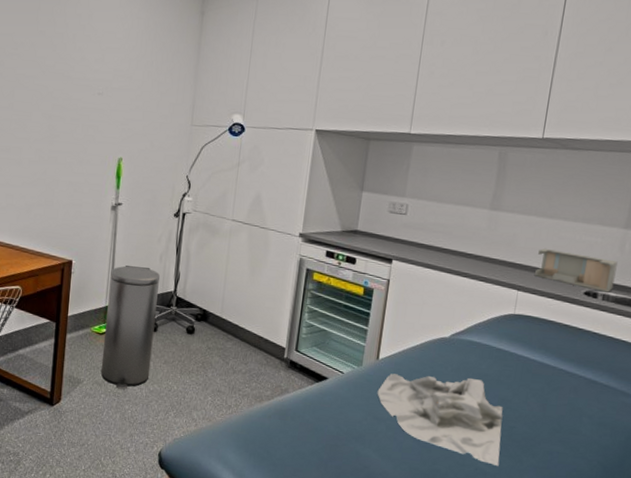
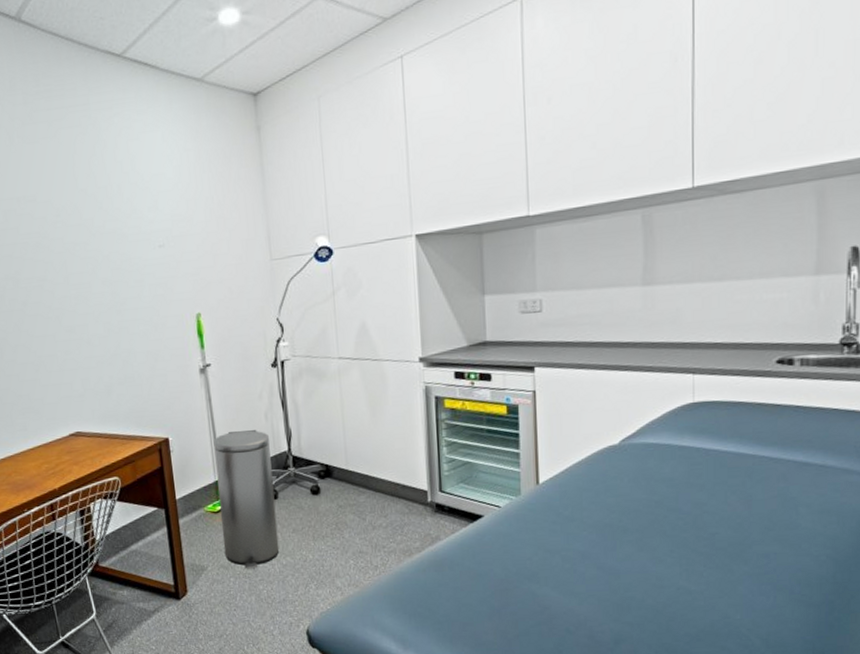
tissue: present [377,373,503,467] -> none [544,485,705,582]
tissue dispenser: present [535,248,618,292] -> none [711,315,813,356]

